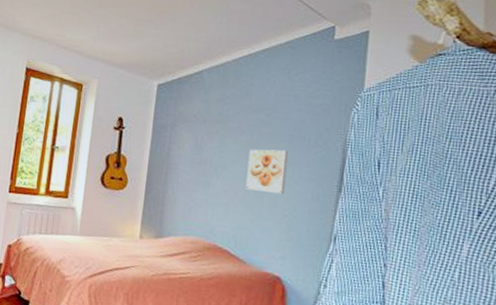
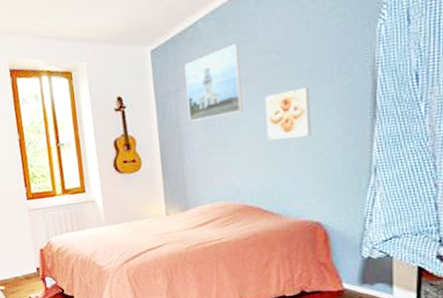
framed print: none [179,97,235,158] -> present [184,43,243,121]

